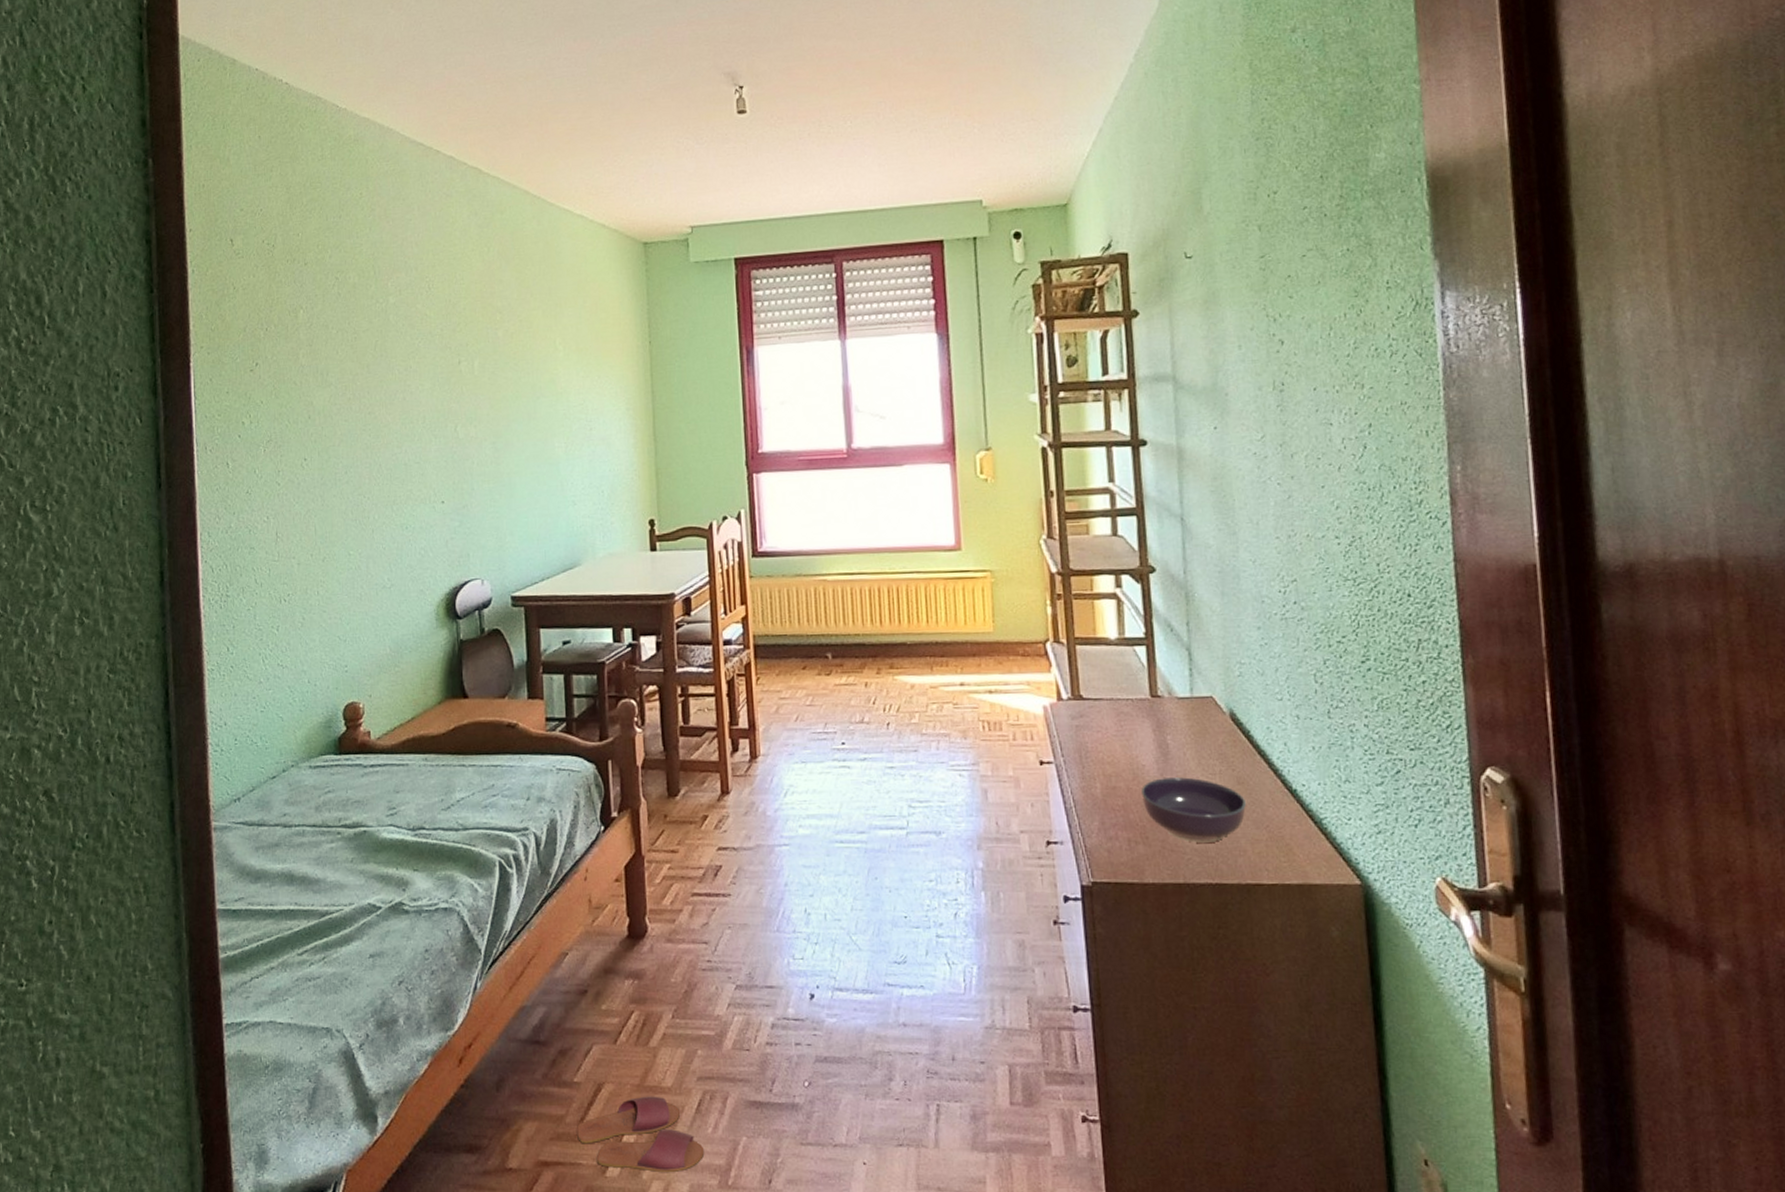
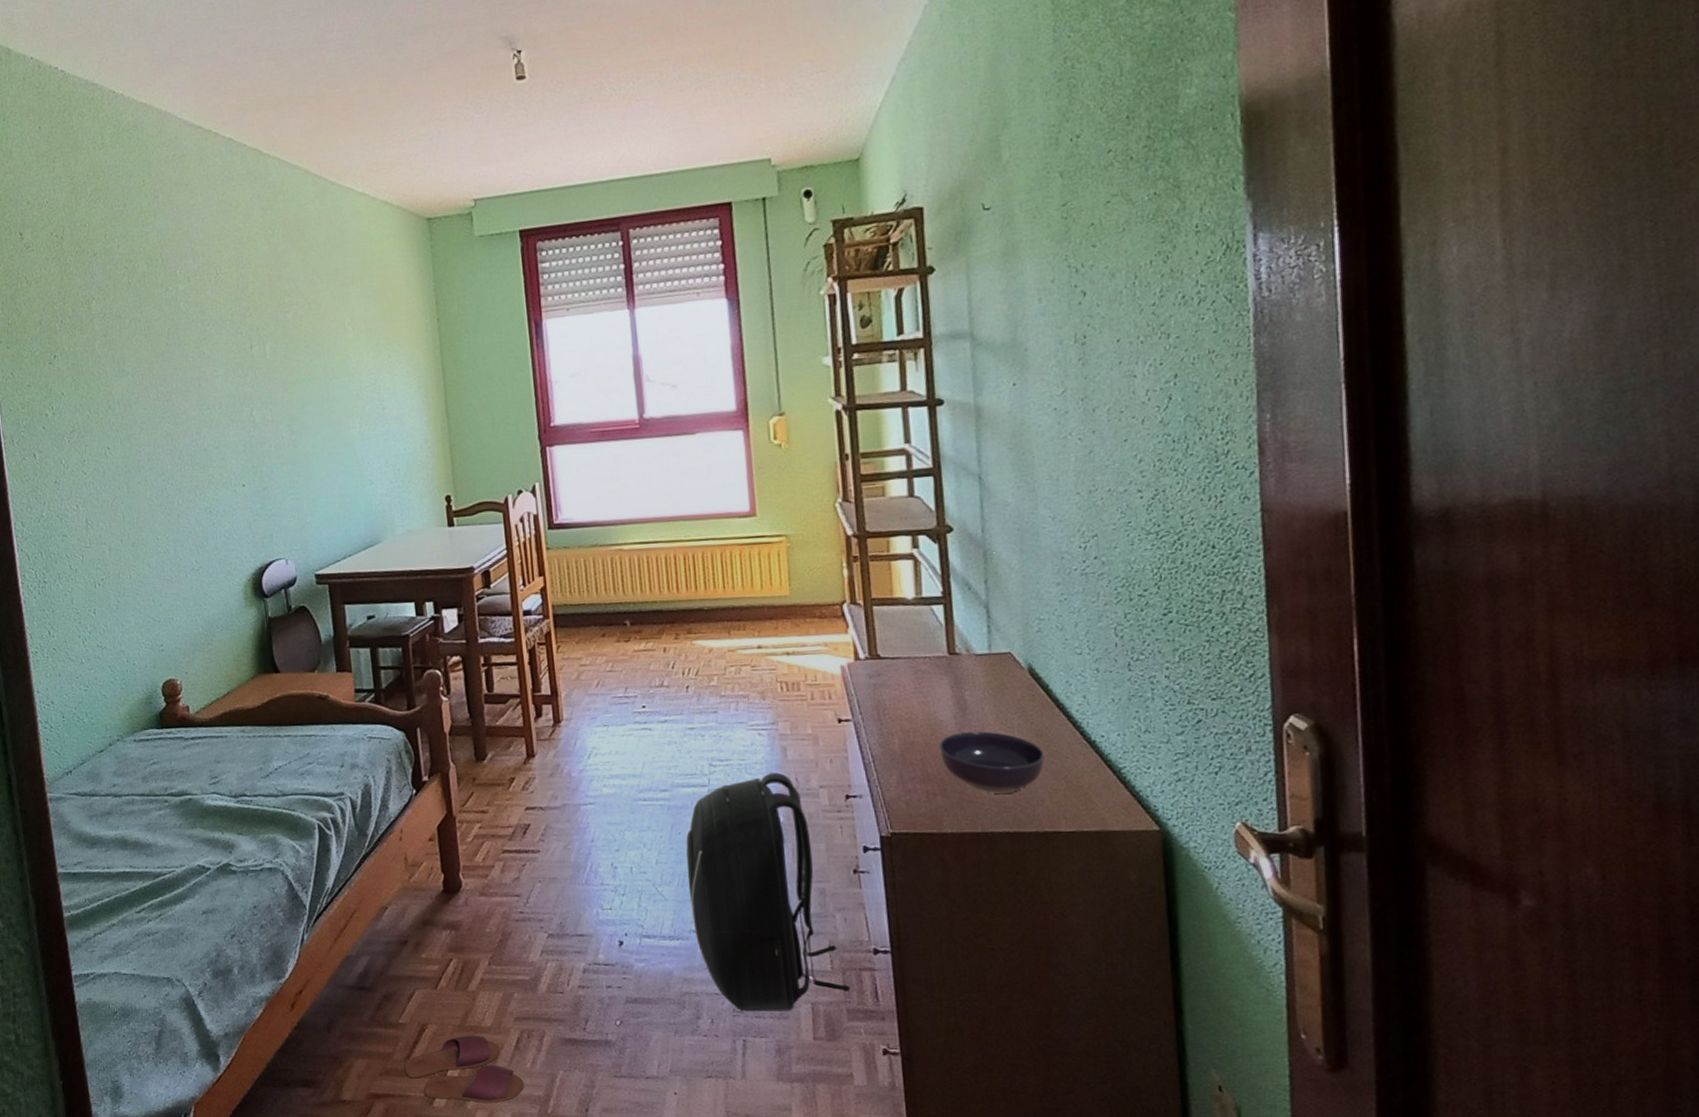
backpack: none [882,815,1049,1072] -> present [686,772,851,1011]

